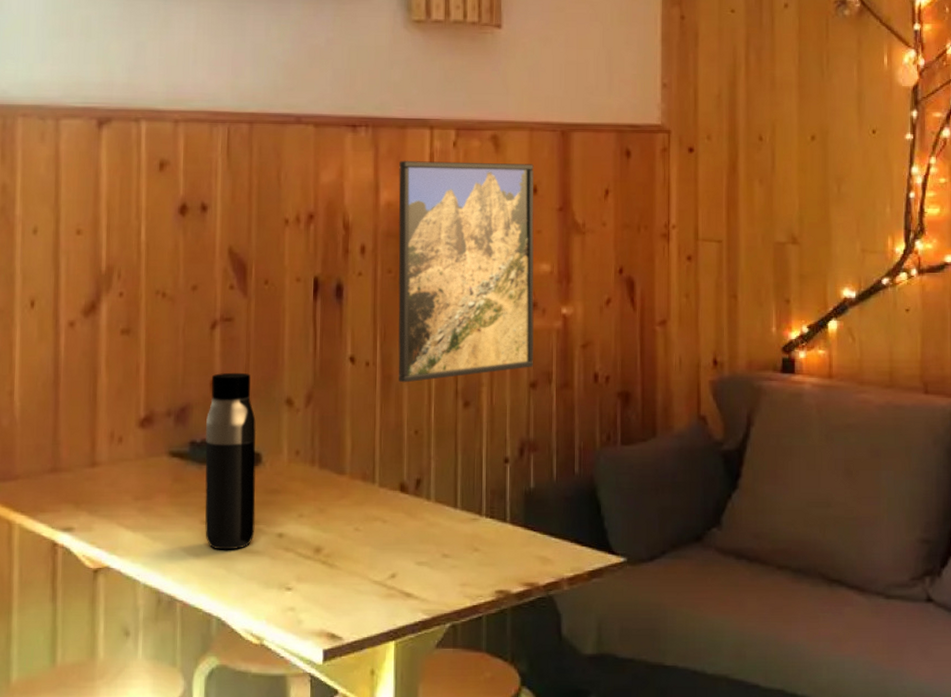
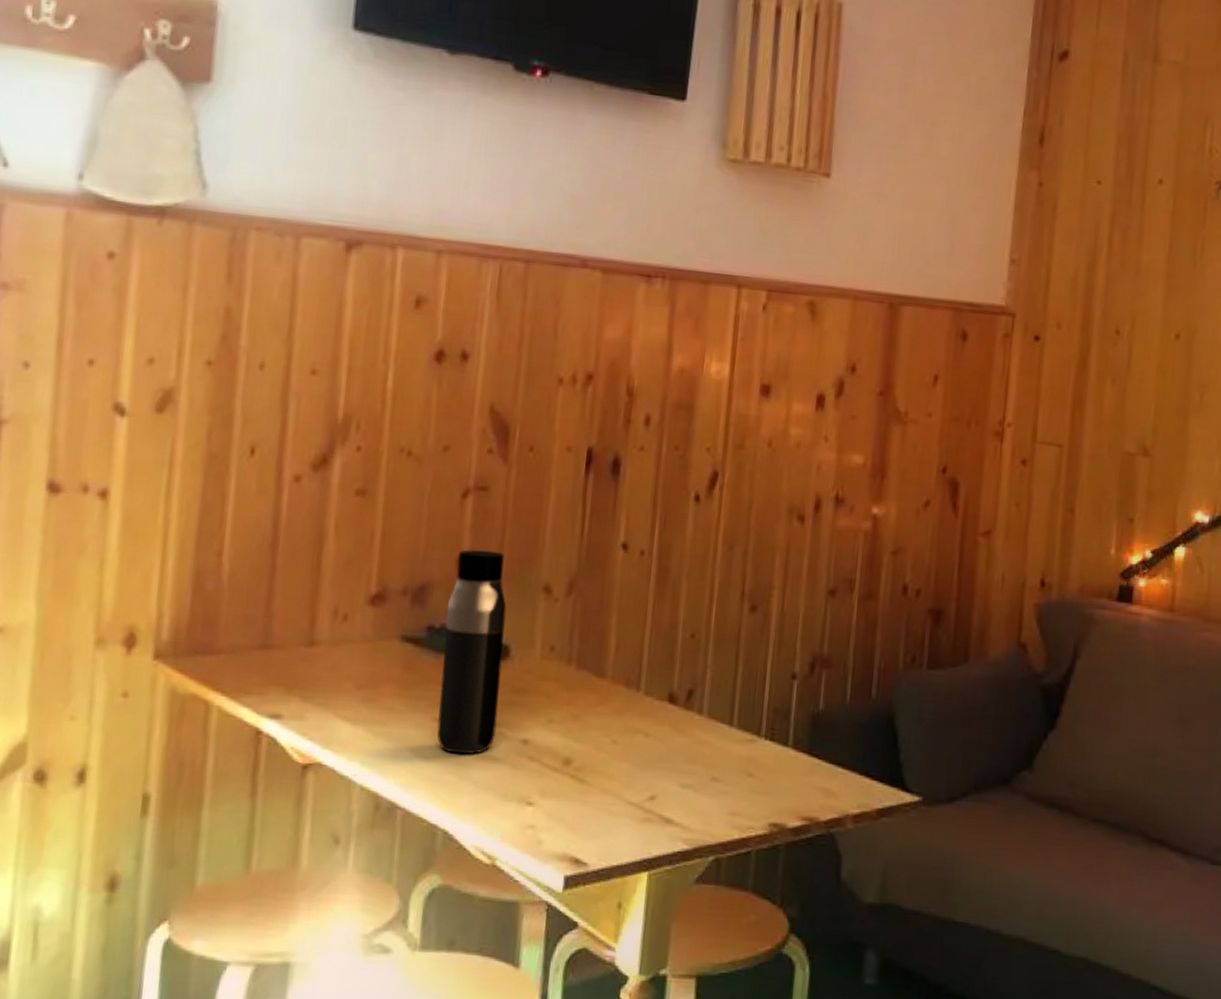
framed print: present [397,160,535,383] -> none [677,320,854,579]

